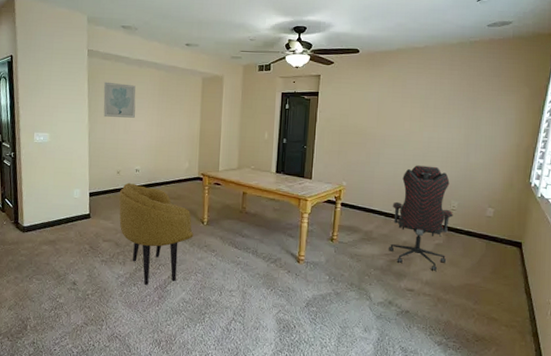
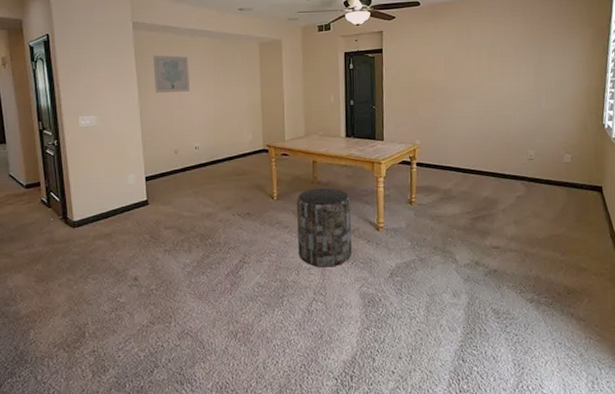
armchair: present [118,182,194,285] -> none [178,162,264,272]
side table: none [222,218,276,292] -> present [297,188,352,268]
office chair: present [389,165,453,272] -> none [469,116,531,226]

